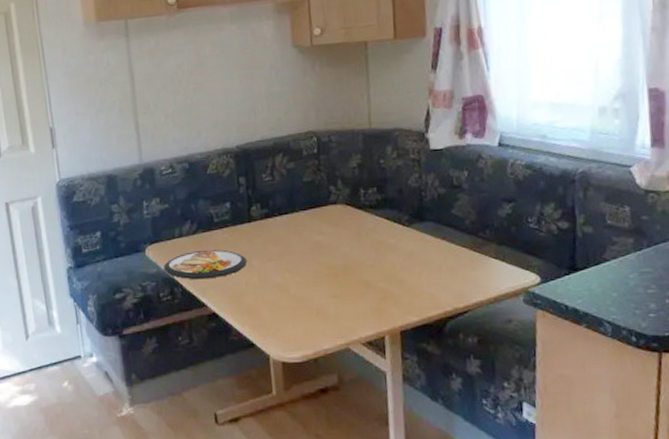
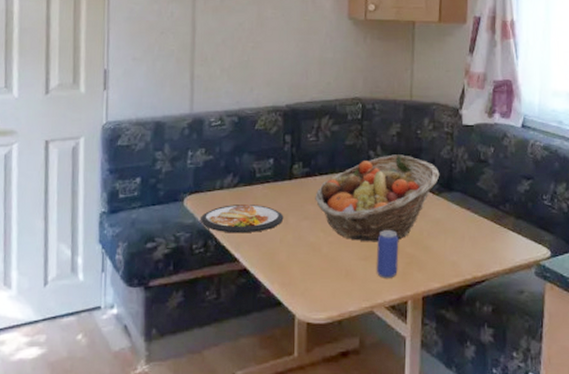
fruit basket: none [277,187,409,280] -> present [315,154,440,242]
beverage can: none [347,266,372,315] -> present [376,230,399,278]

